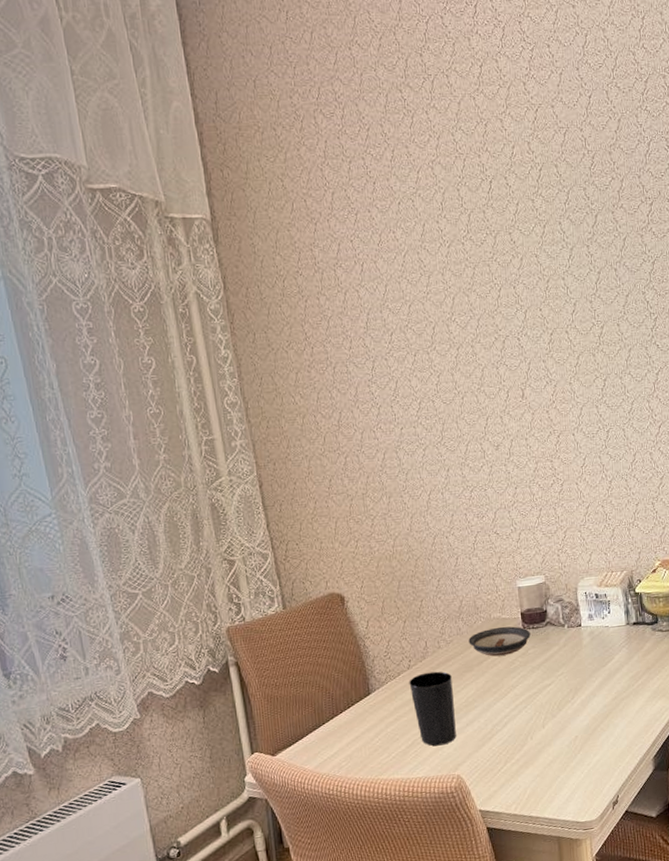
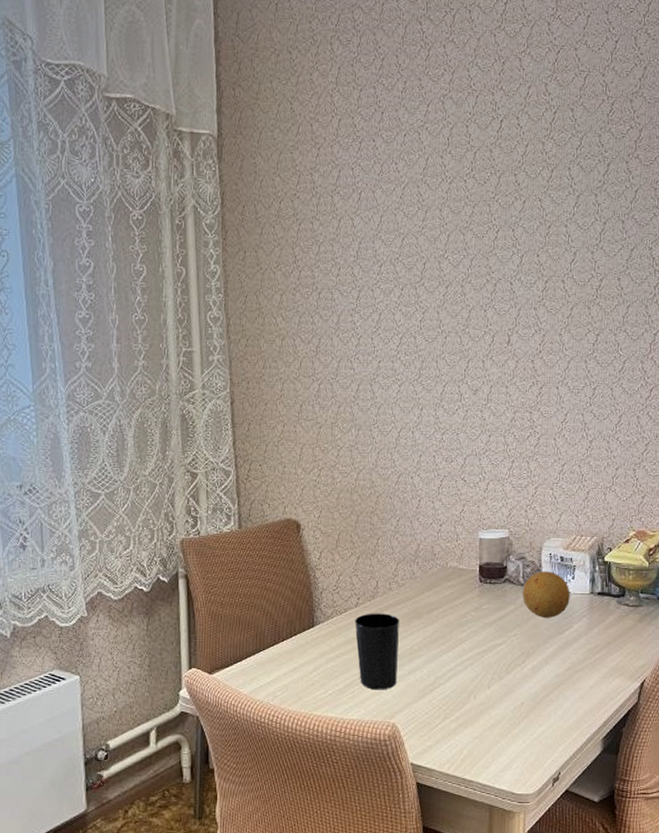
saucer: present [468,626,531,657] -> none [421,577,487,607]
fruit: none [564,609,609,654] -> present [523,571,570,618]

